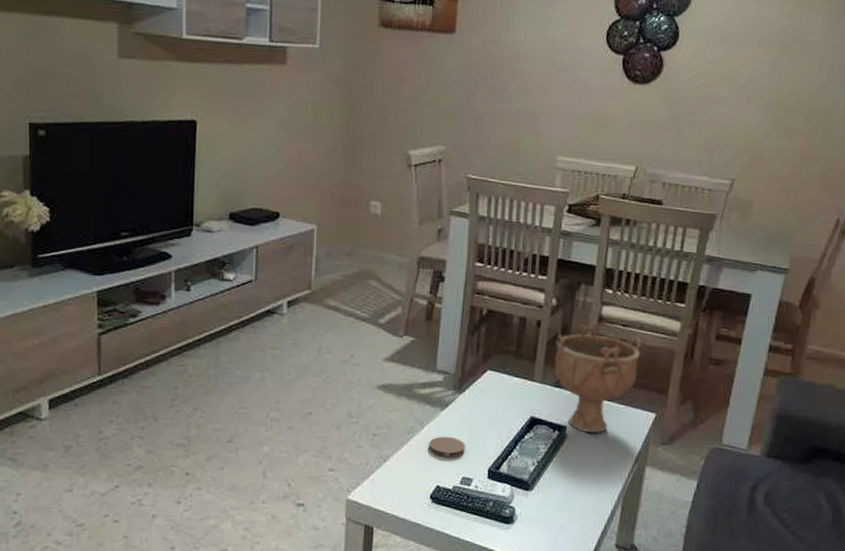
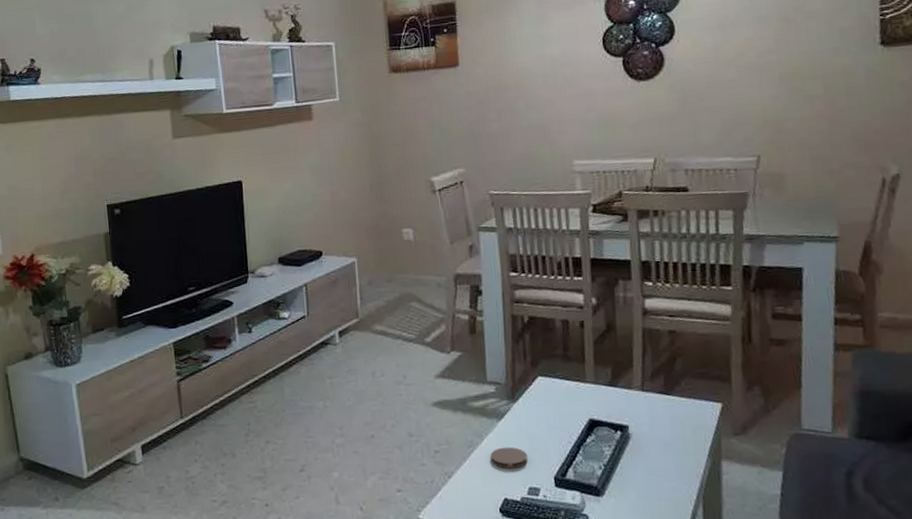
decorative bowl: present [554,322,642,434] -> none [602,316,694,431]

